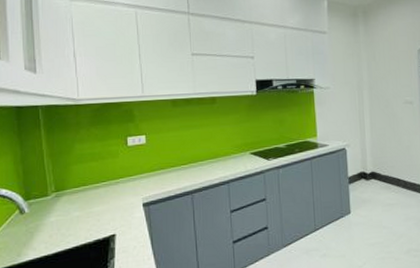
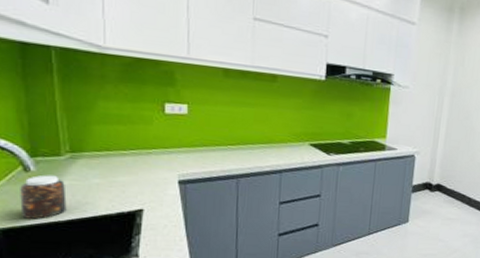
jar: none [17,214,54,256] -> present [20,175,67,219]

